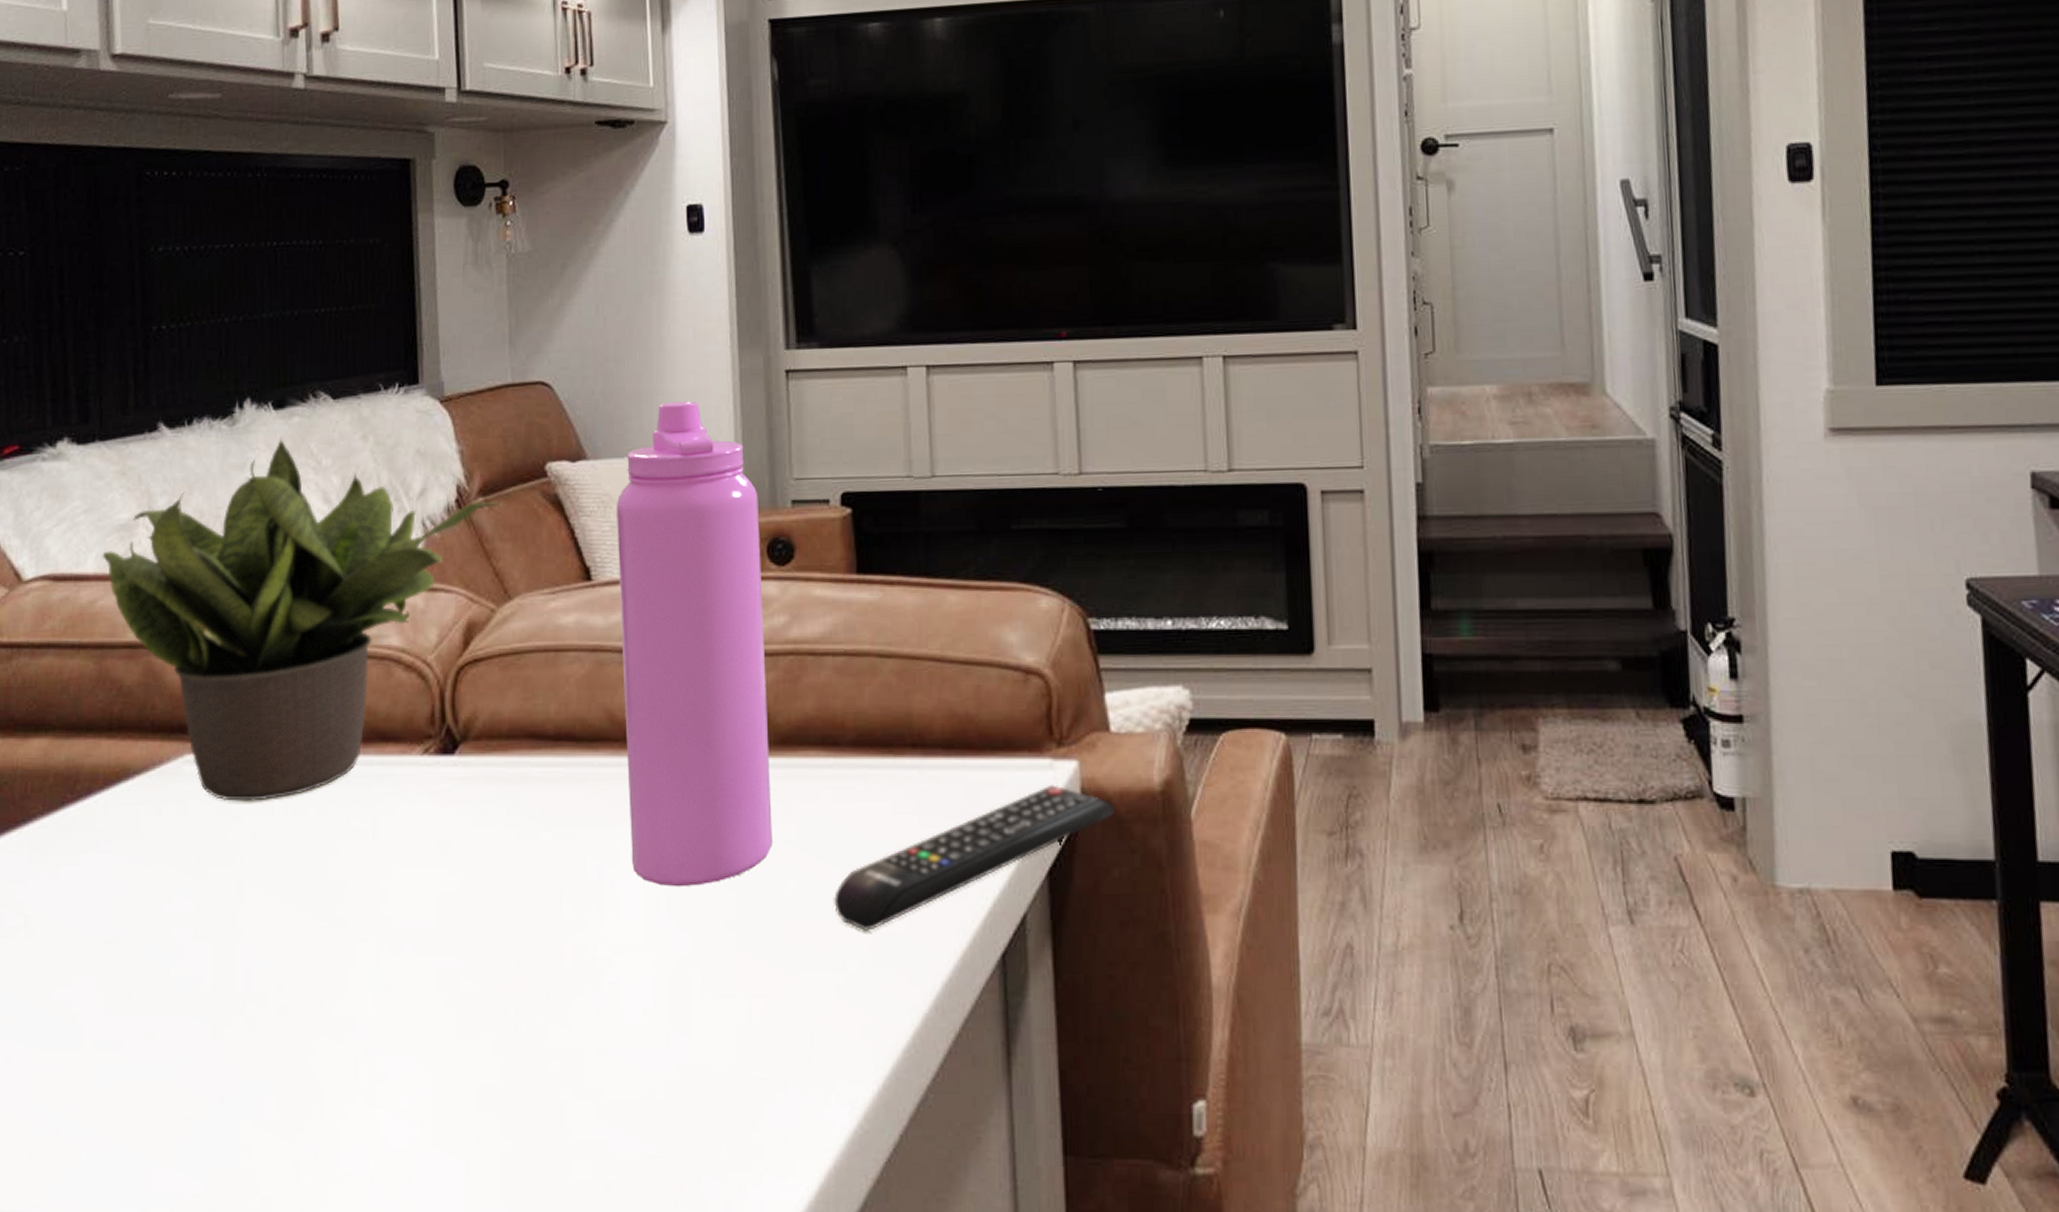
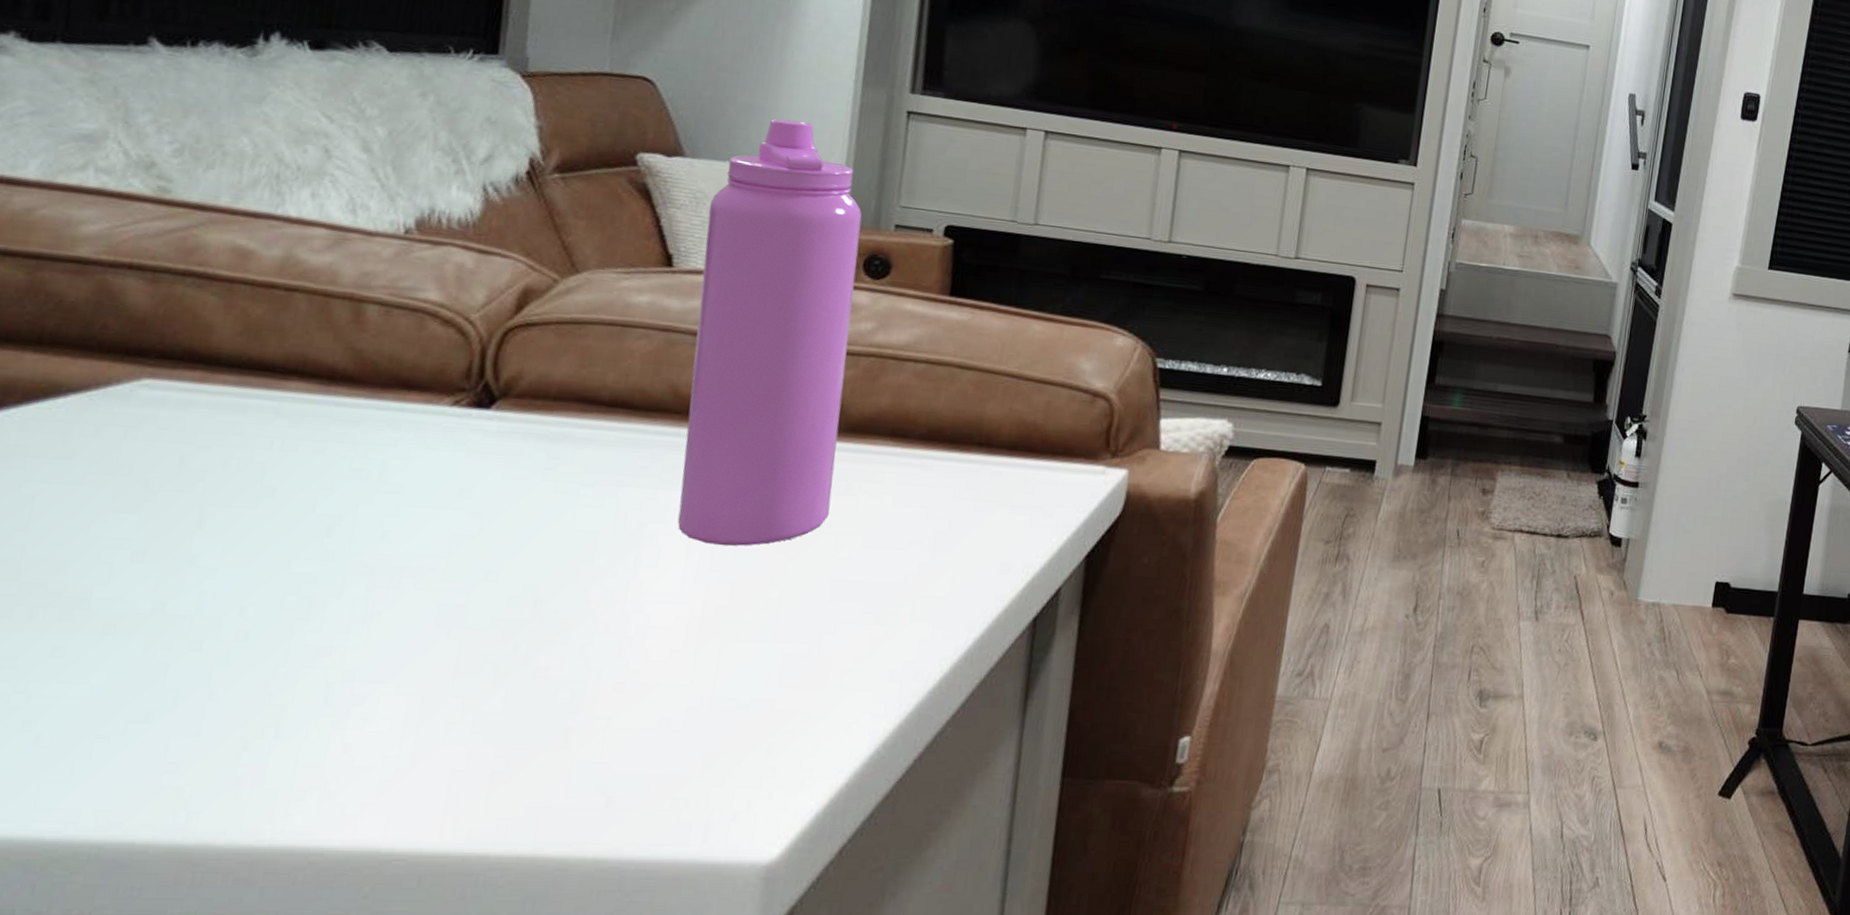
potted plant: present [102,438,501,801] -> none [50,79,581,433]
remote control: present [833,784,1115,931] -> none [880,486,1154,594]

